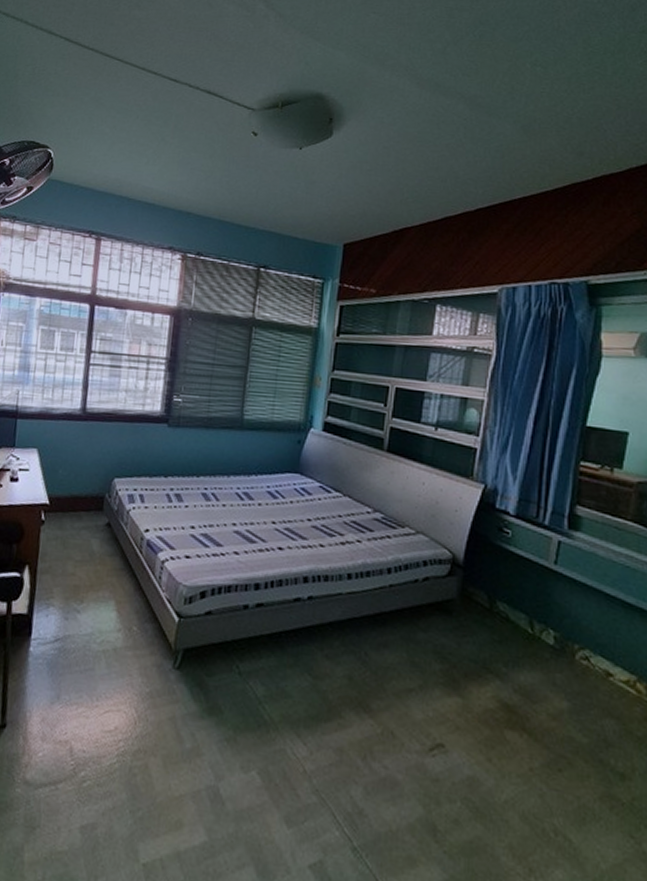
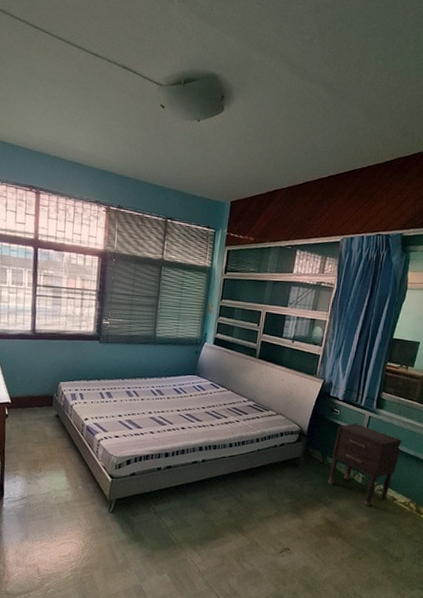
nightstand: none [499,550,616,684] -> present [327,423,403,507]

